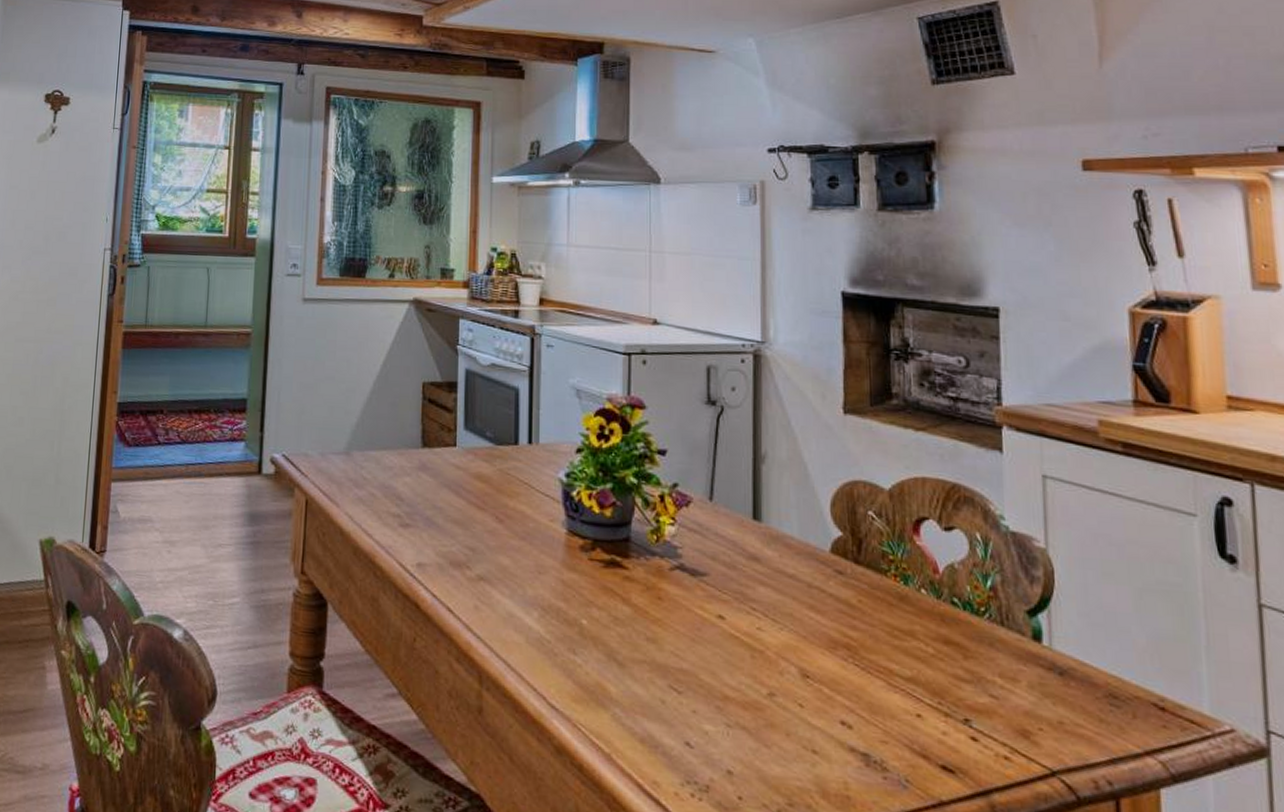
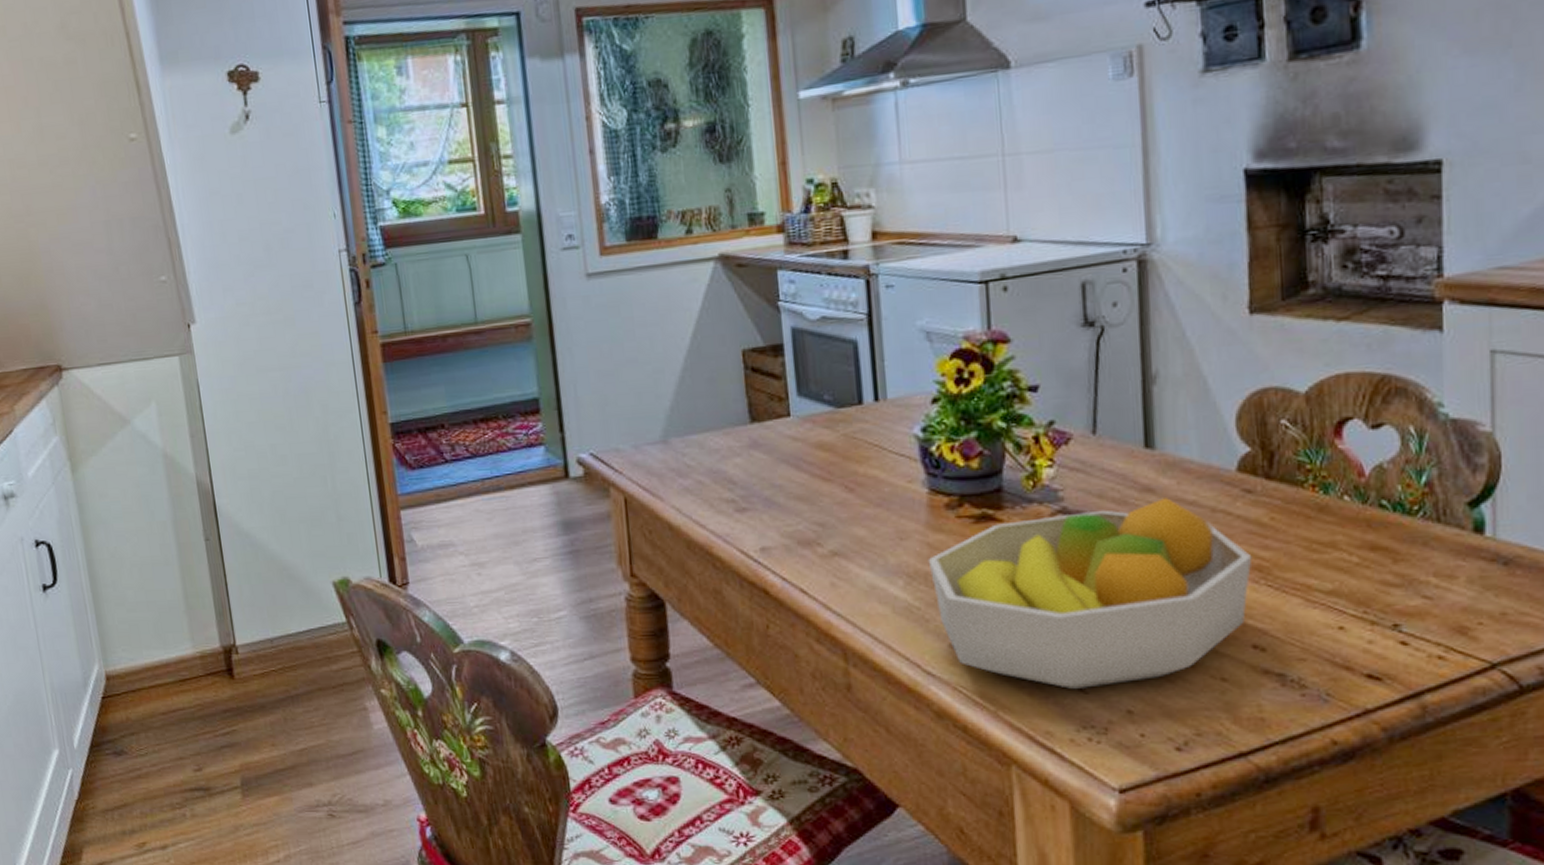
fruit bowl: none [561,568,842,743] -> present [928,498,1253,690]

